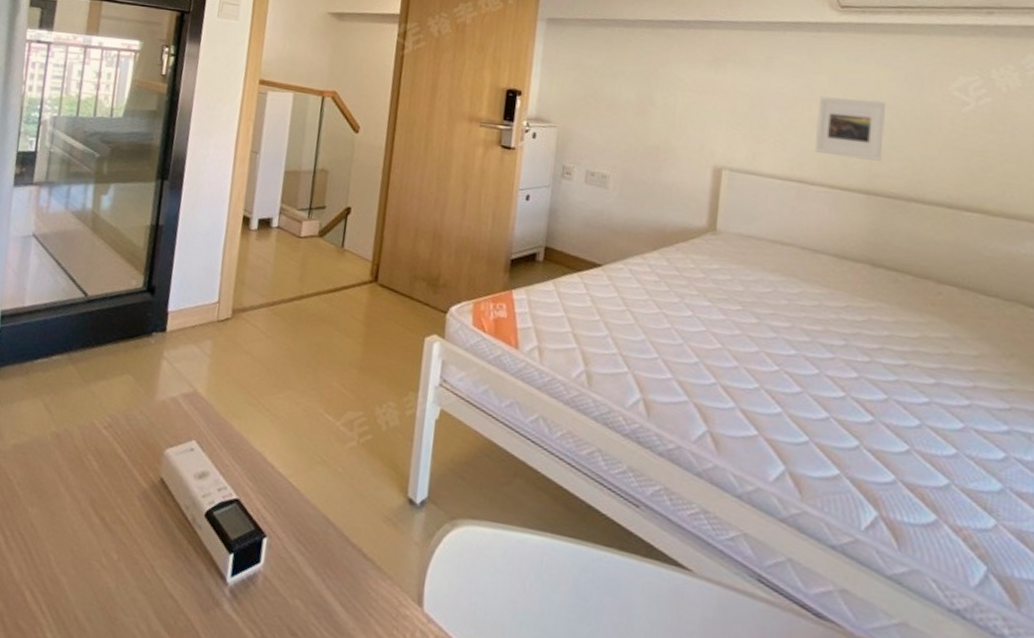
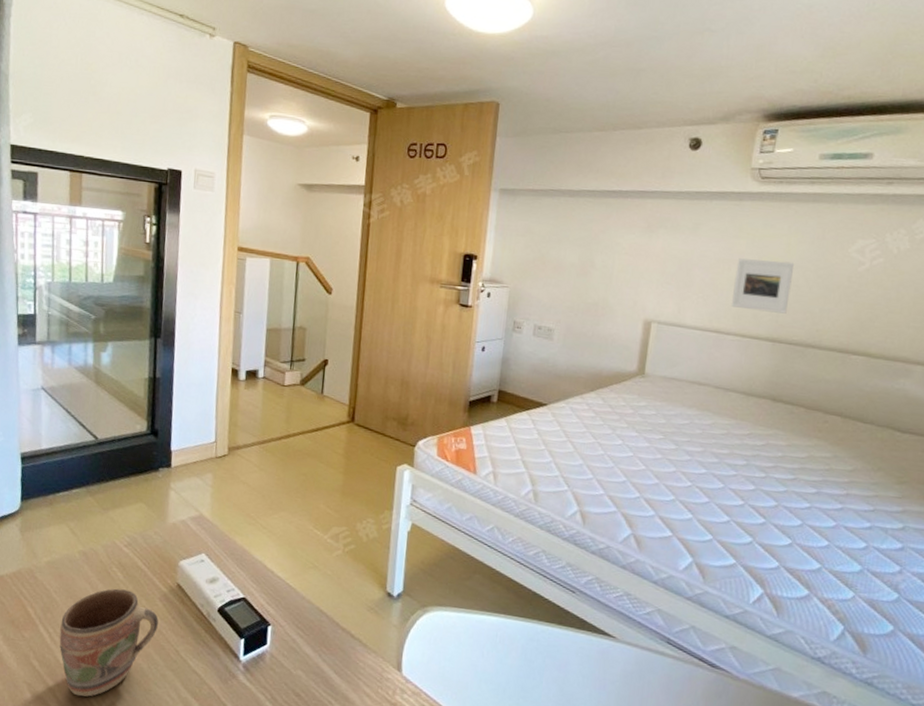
mug: none [15,482,134,625] -> present [59,588,159,697]

